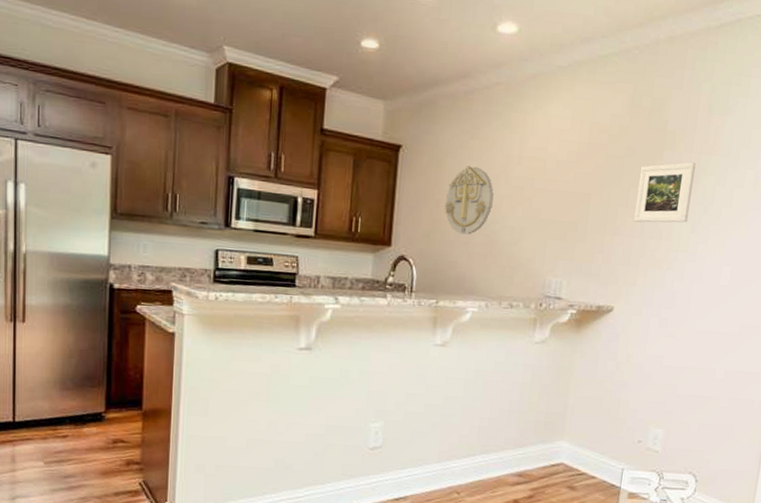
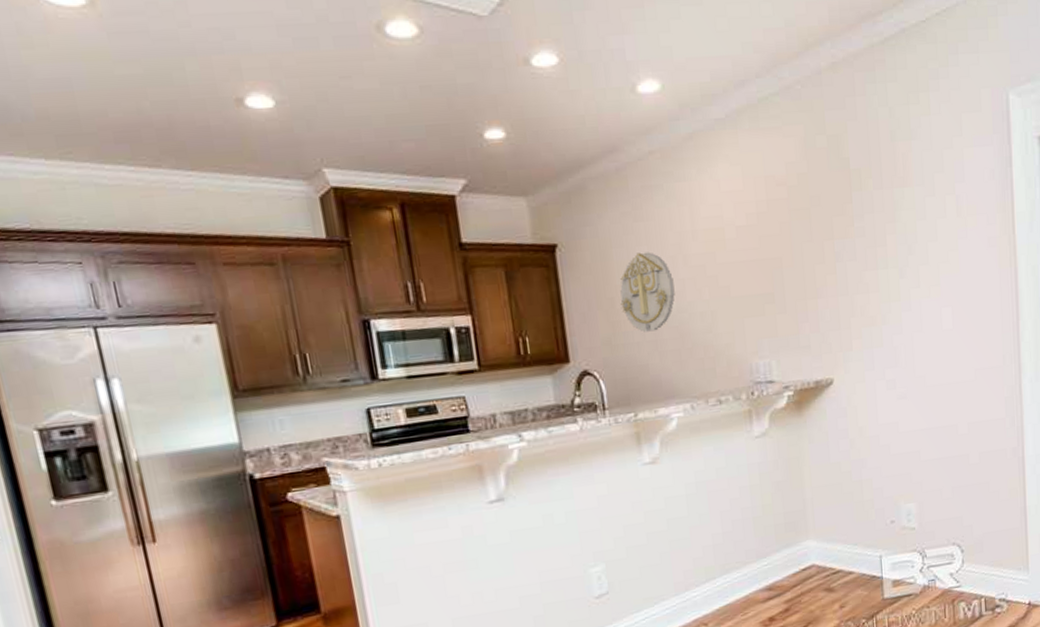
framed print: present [633,162,696,223] -> none [830,199,894,279]

